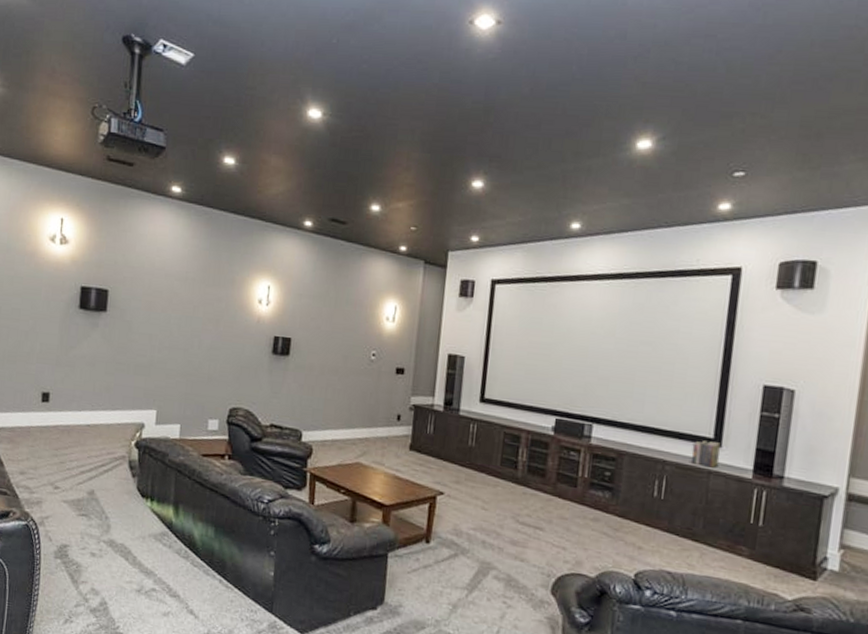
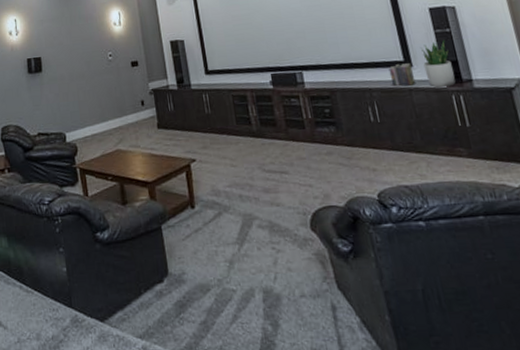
planter: none [733,424,769,478] -> present [421,40,456,87]

